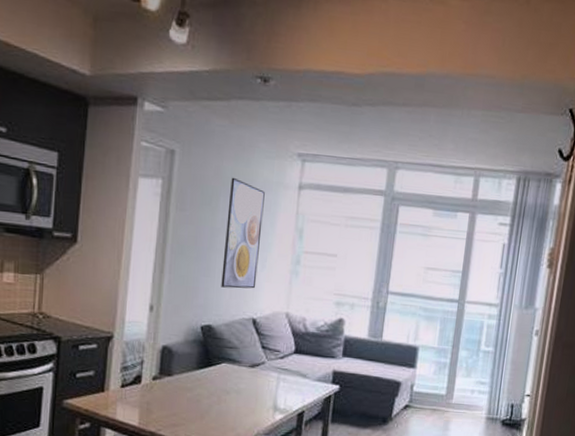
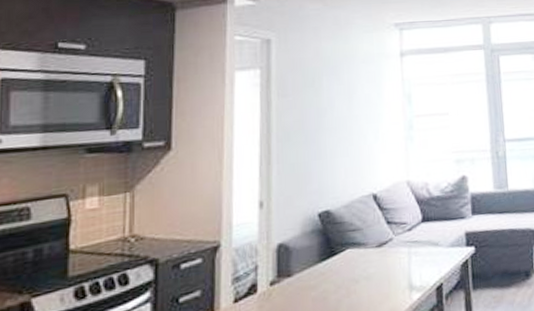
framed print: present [221,177,265,289] -> none [332,55,372,168]

